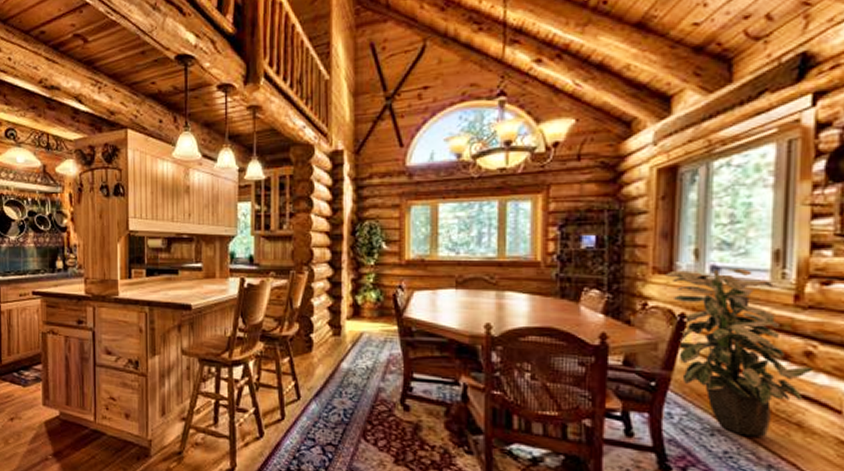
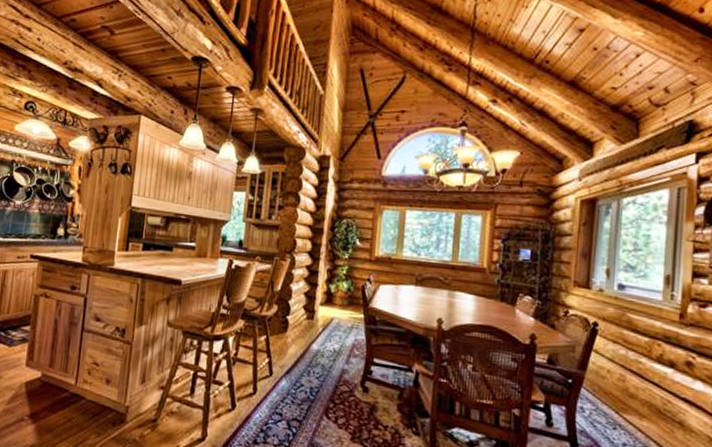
indoor plant: present [665,267,815,437] -> none [583,285,693,433]

